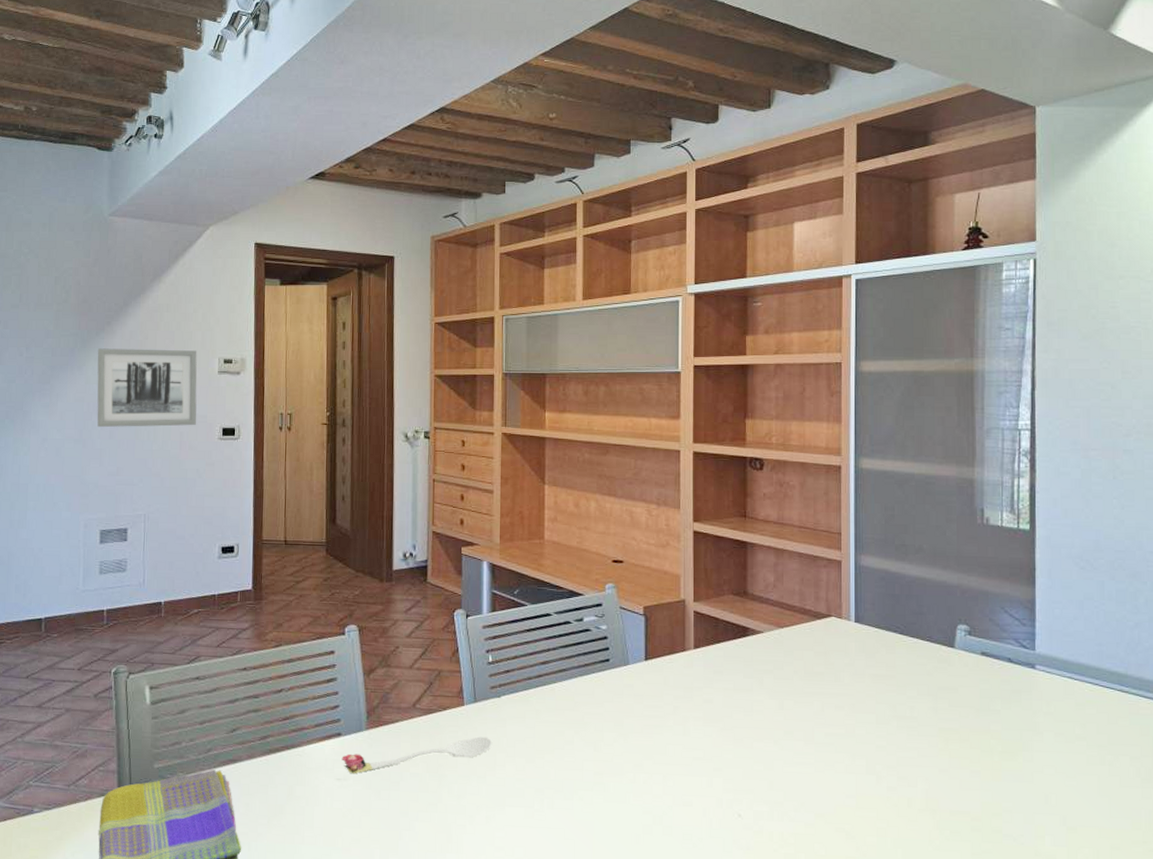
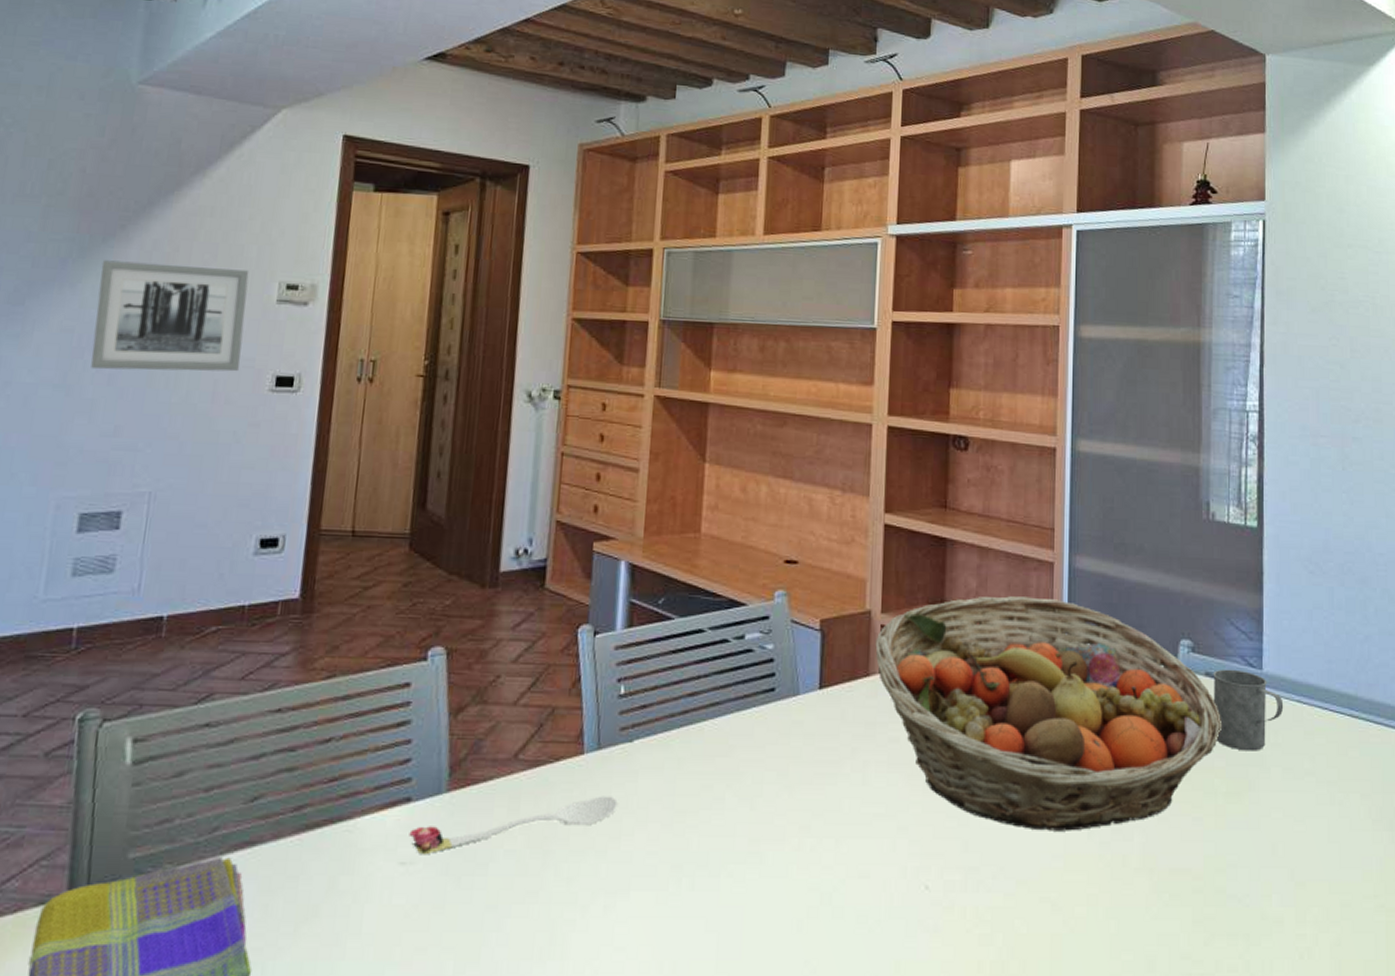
fruit basket: none [690,588,998,777] -> present [875,596,1223,831]
mug: none [988,649,1056,718] -> present [1213,669,1284,751]

